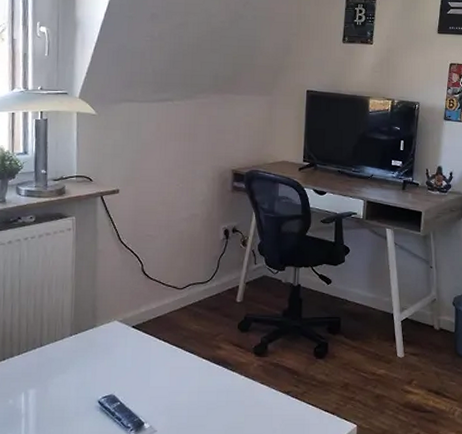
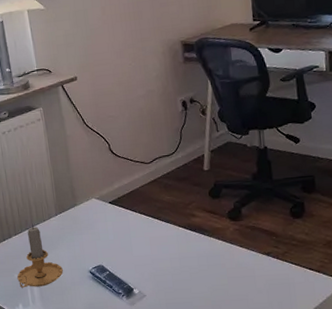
candle: none [12,345,68,416] -> present [17,226,63,288]

